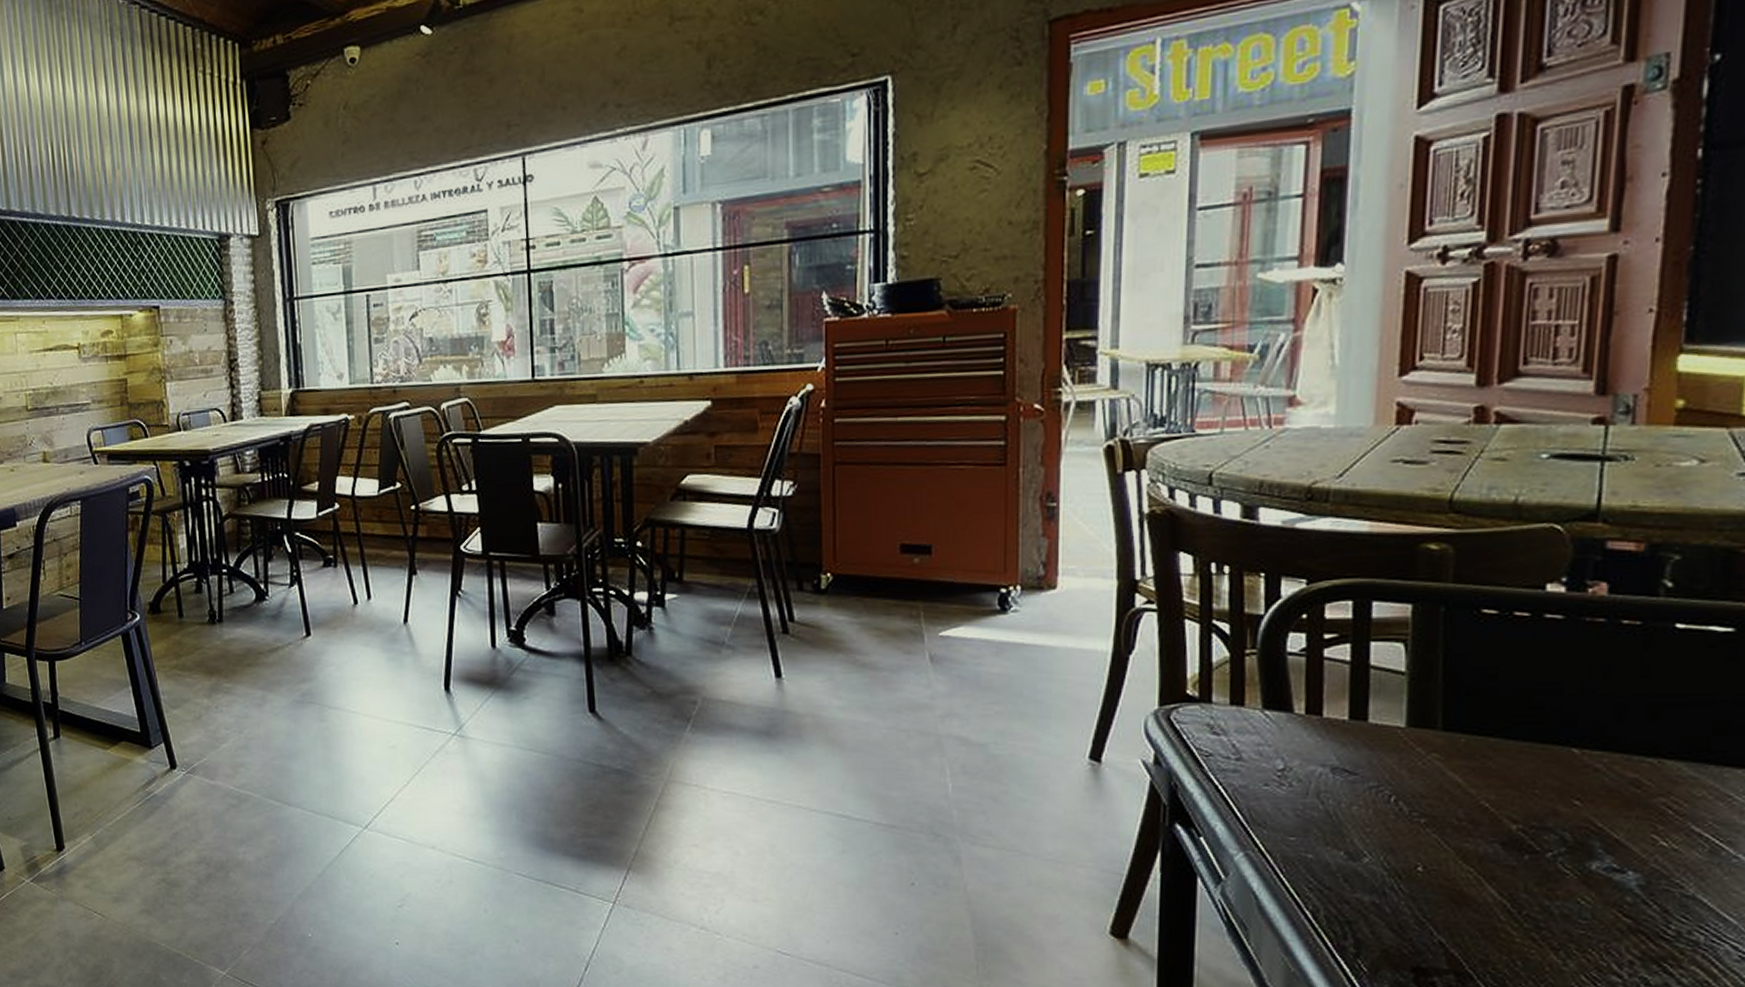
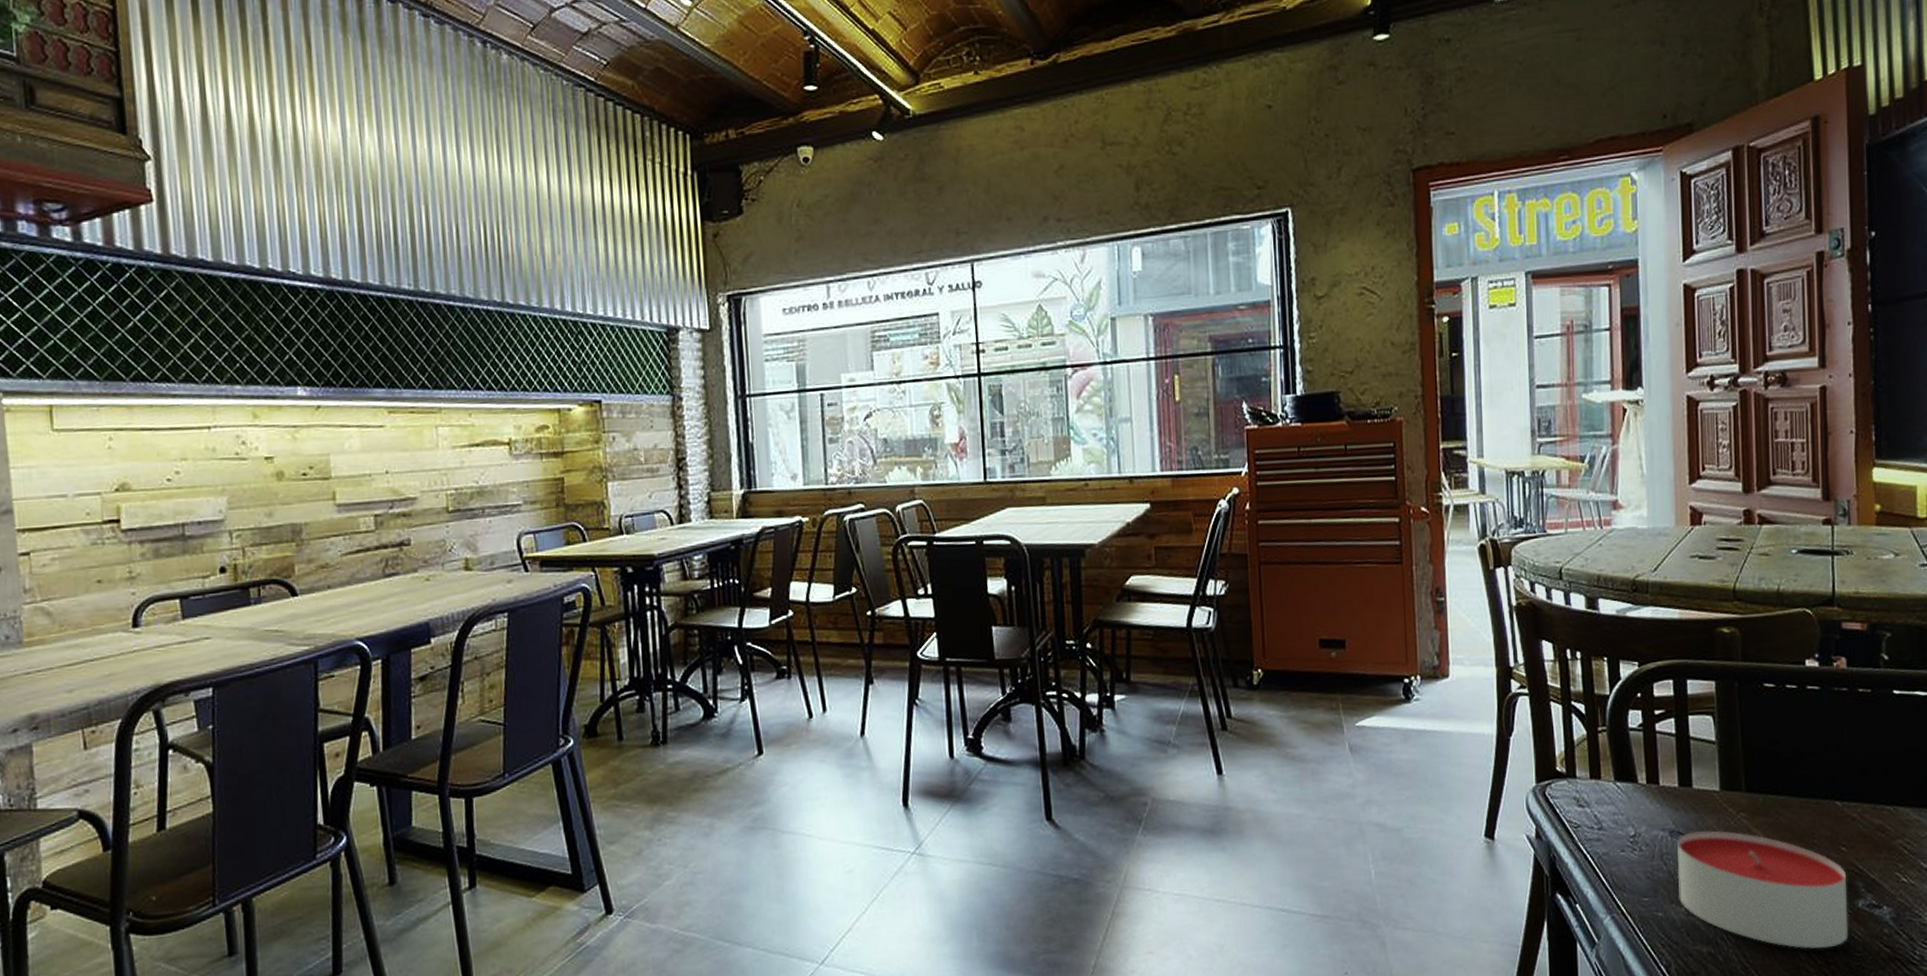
candle: none [1337,770,1577,911] -> present [1677,830,1849,949]

